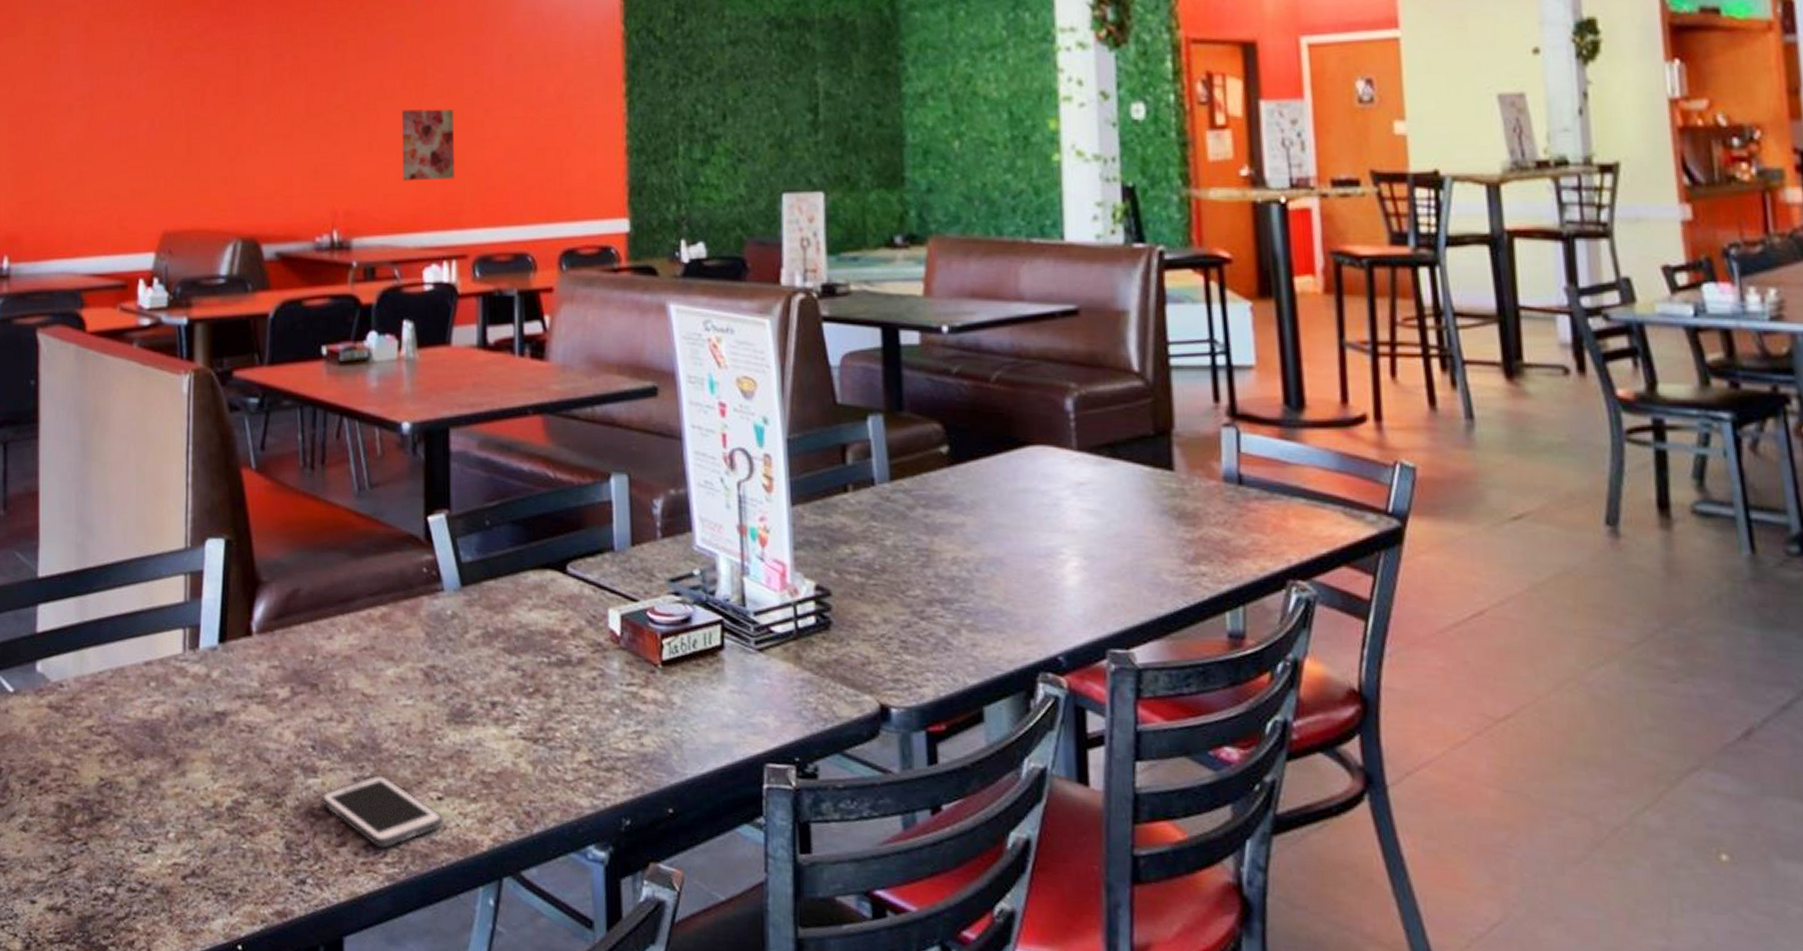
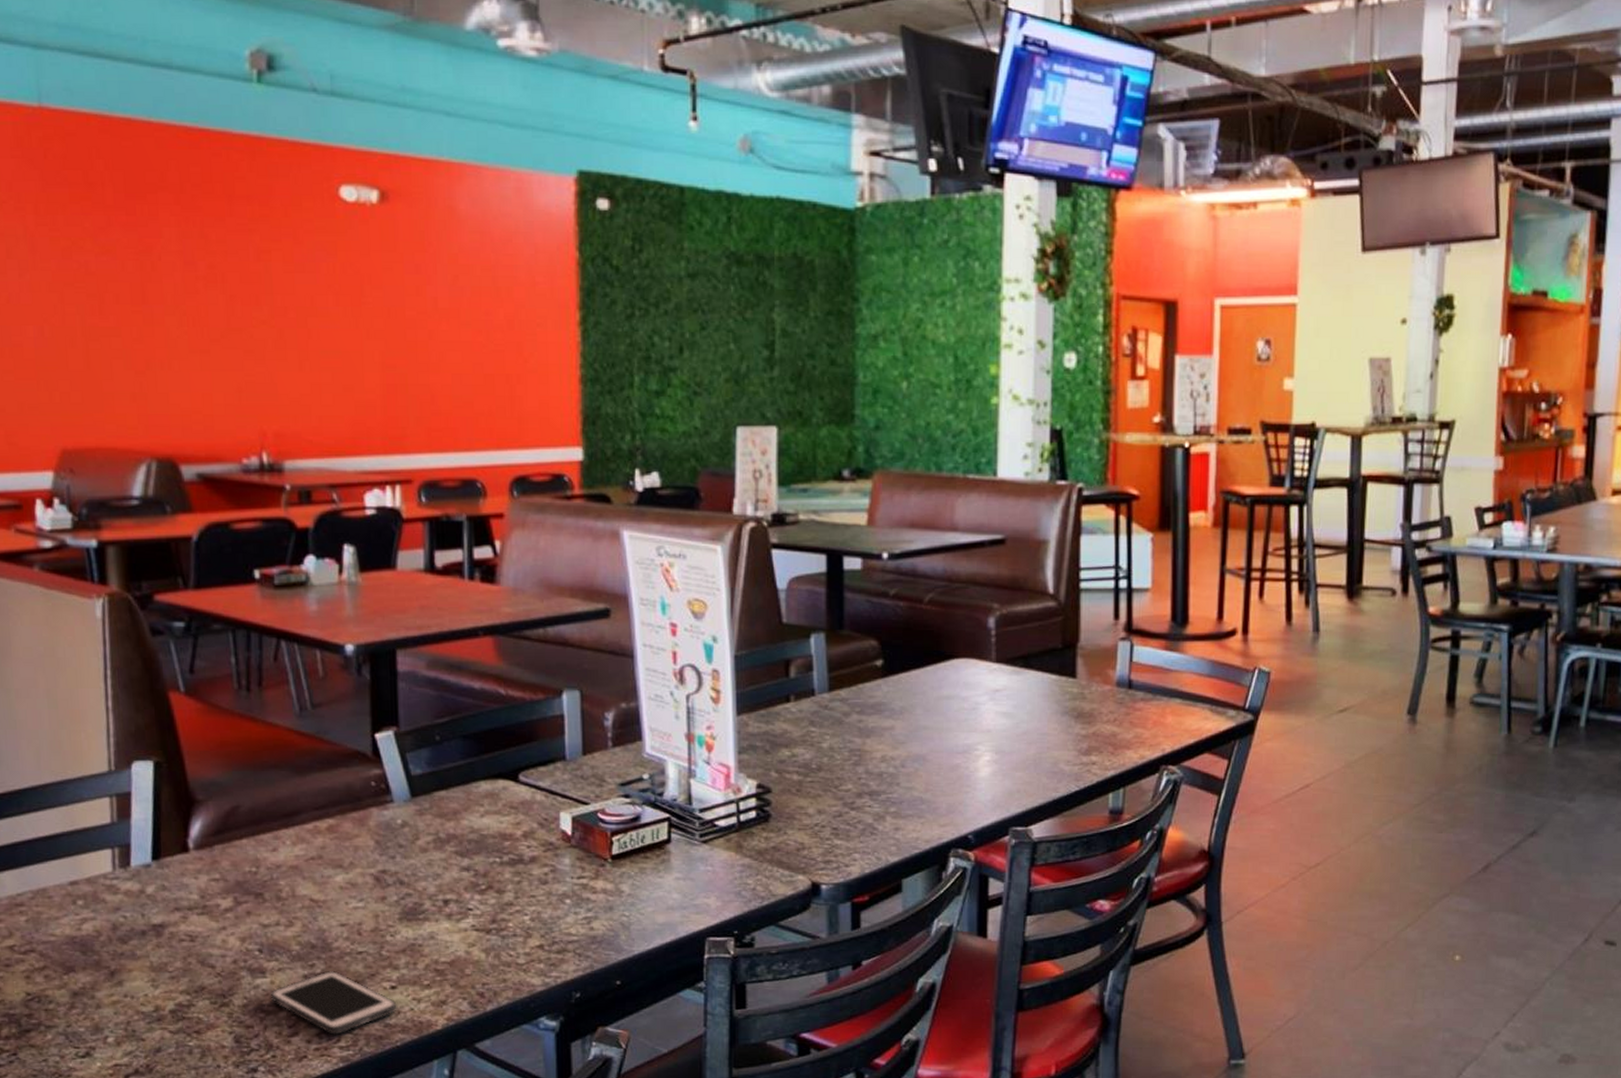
wall art: present [402,109,454,181] -> none [336,329,397,404]

